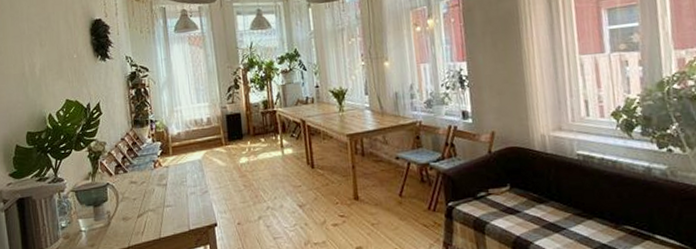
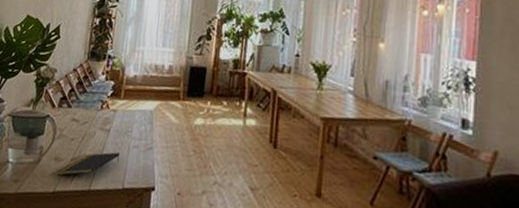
notepad: none [128,201,180,232] -> present [57,152,120,176]

